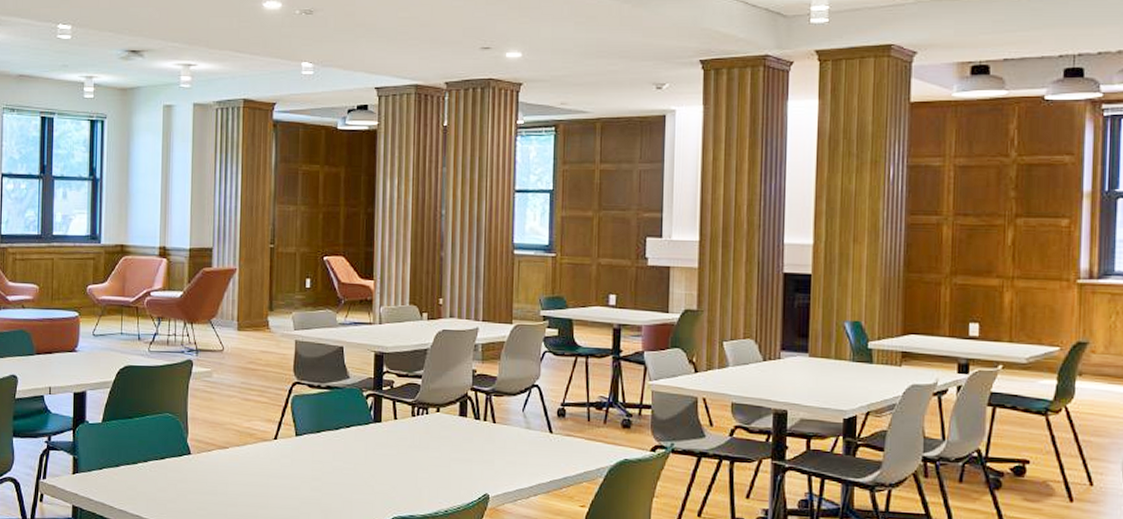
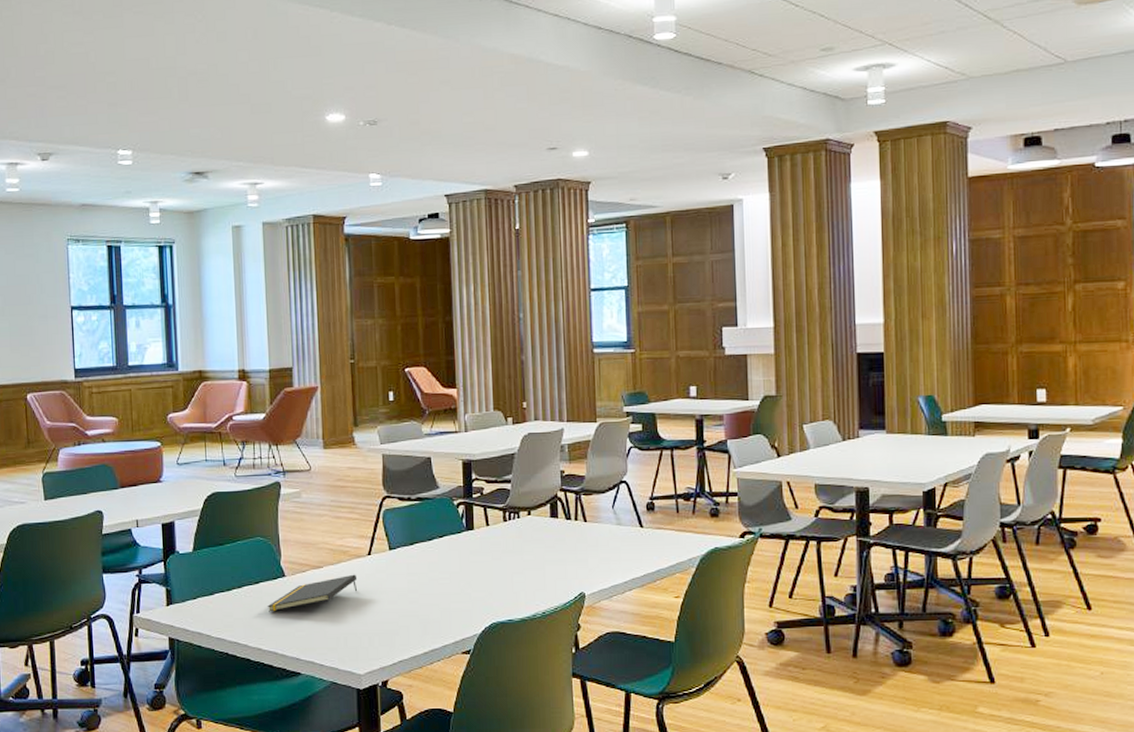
notepad: none [171,457,262,489] -> present [267,574,358,612]

